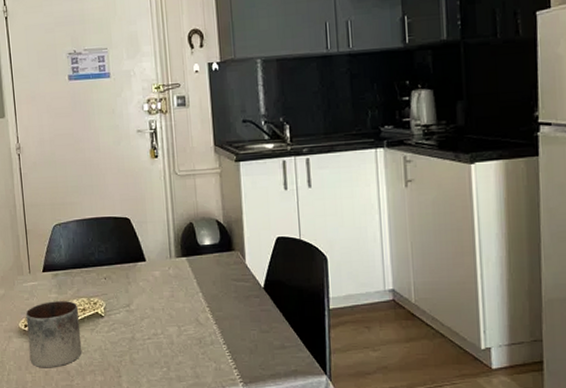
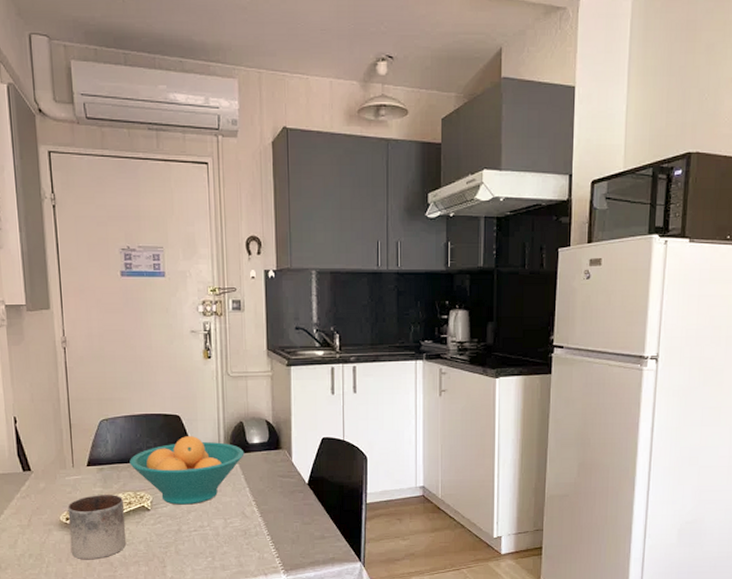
fruit bowl: none [82,239,196,311] -> present [130,436,245,505]

